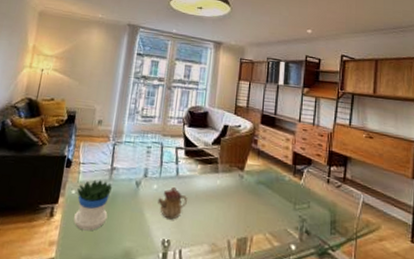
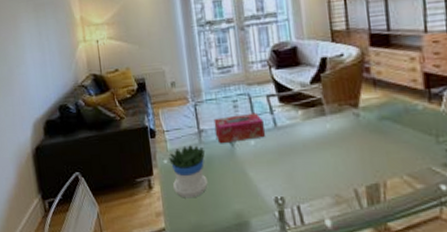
tissue box: none [125,159,169,184] -> present [213,112,265,144]
teapot: present [158,186,187,220] -> none [259,139,294,175]

